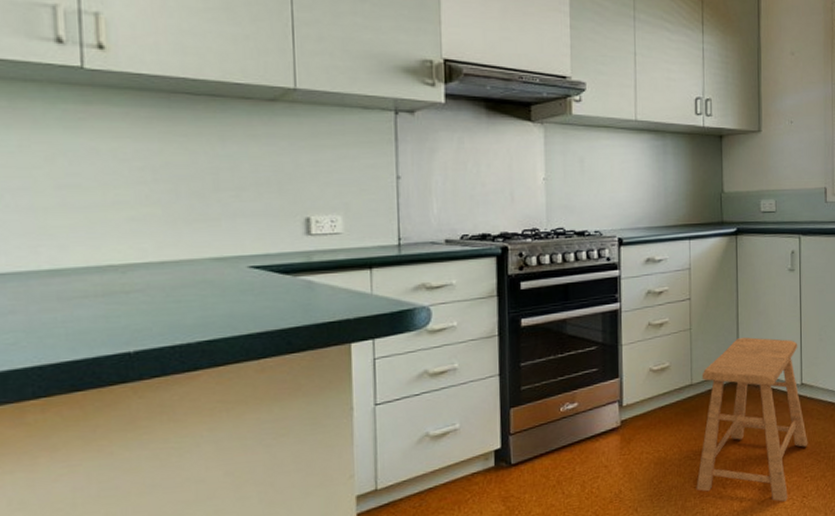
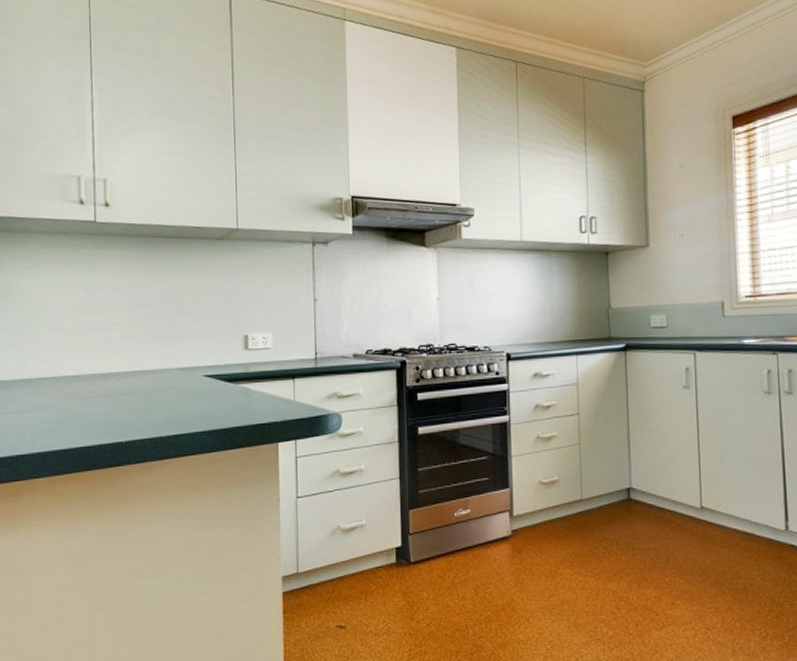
stool: present [696,337,808,502] -> none [588,454,711,631]

